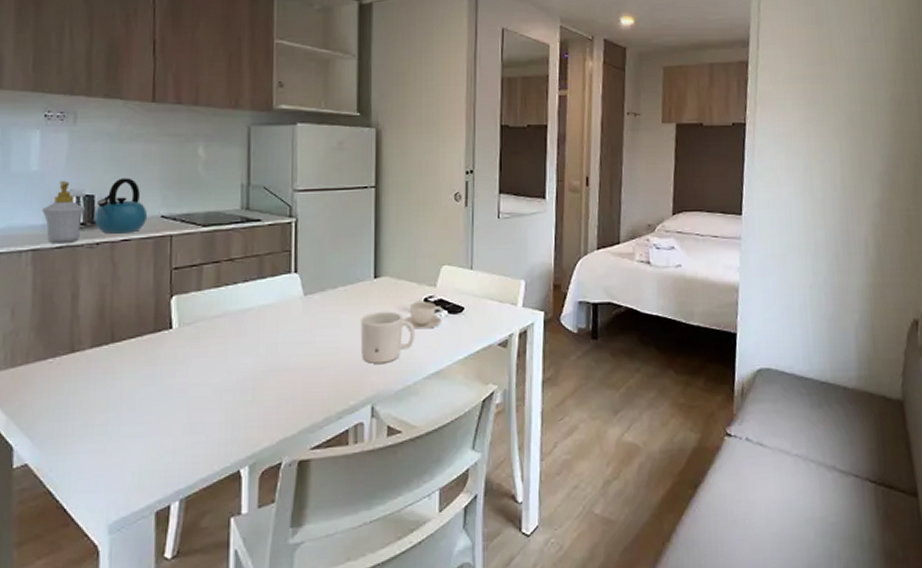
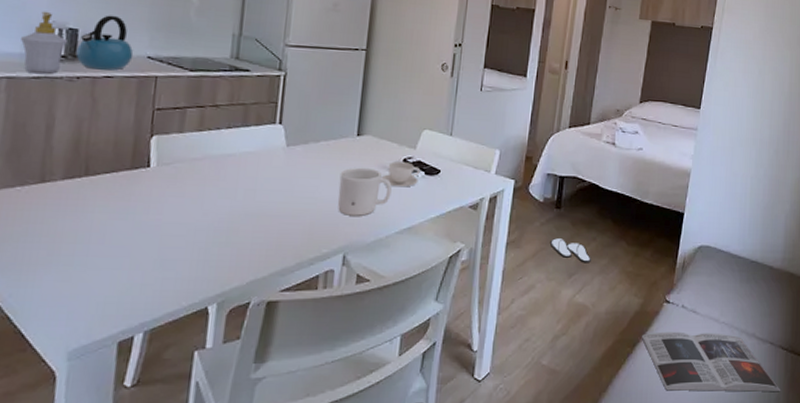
slippers: none [590,372,637,398] -> present [550,238,591,263]
magazine: none [703,467,875,537] -> present [641,331,781,392]

